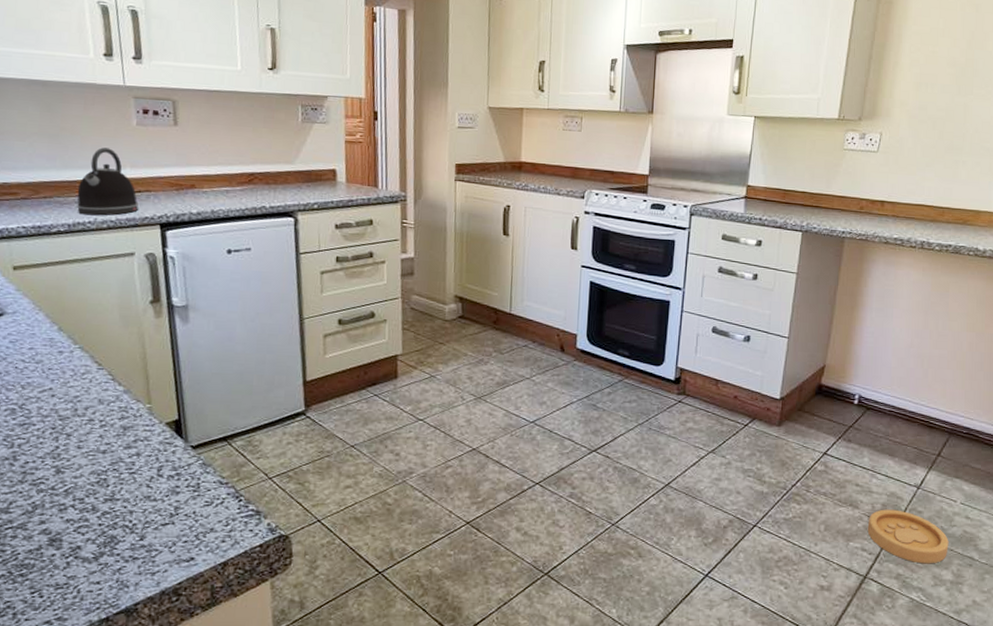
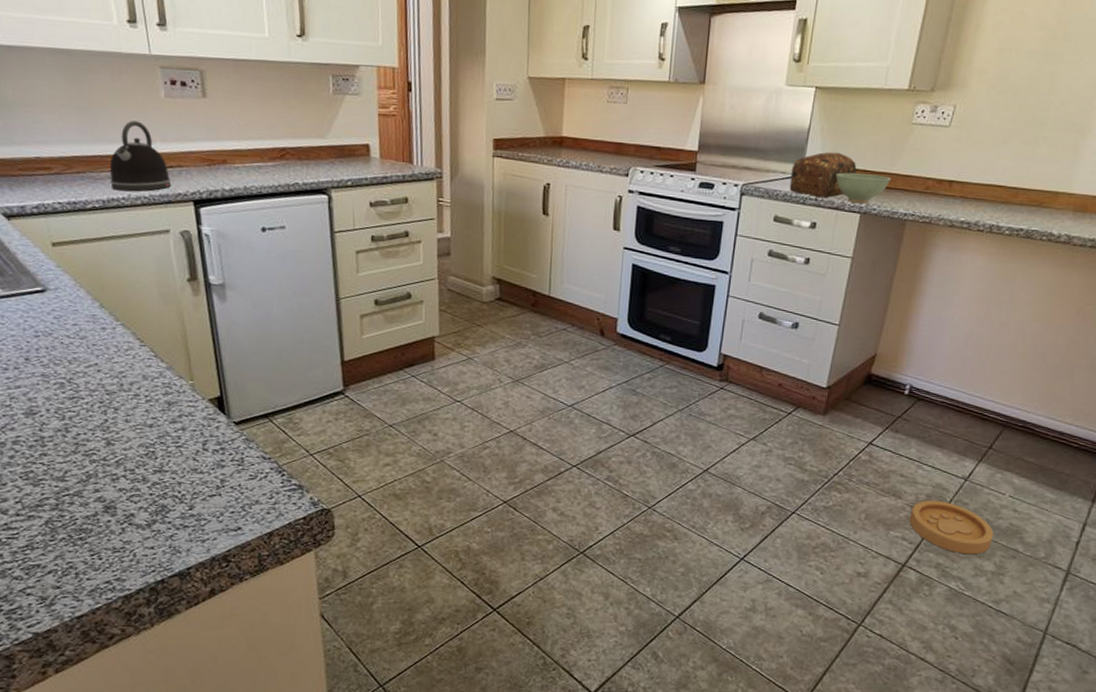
bread loaf: none [735,175,796,217] -> present [789,152,857,198]
bowl: none [777,194,829,223] -> present [835,172,892,204]

